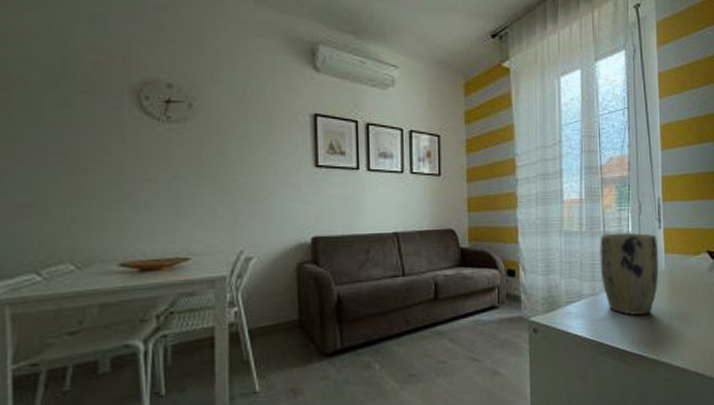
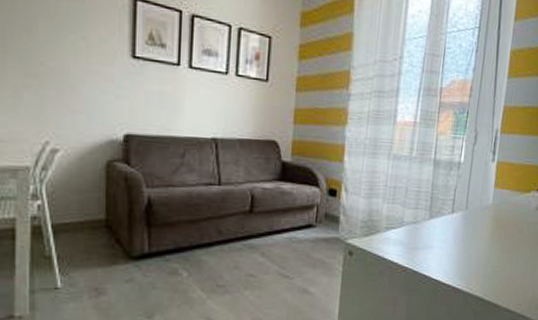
plant pot: present [600,233,659,316] -> none [425,162,489,248]

